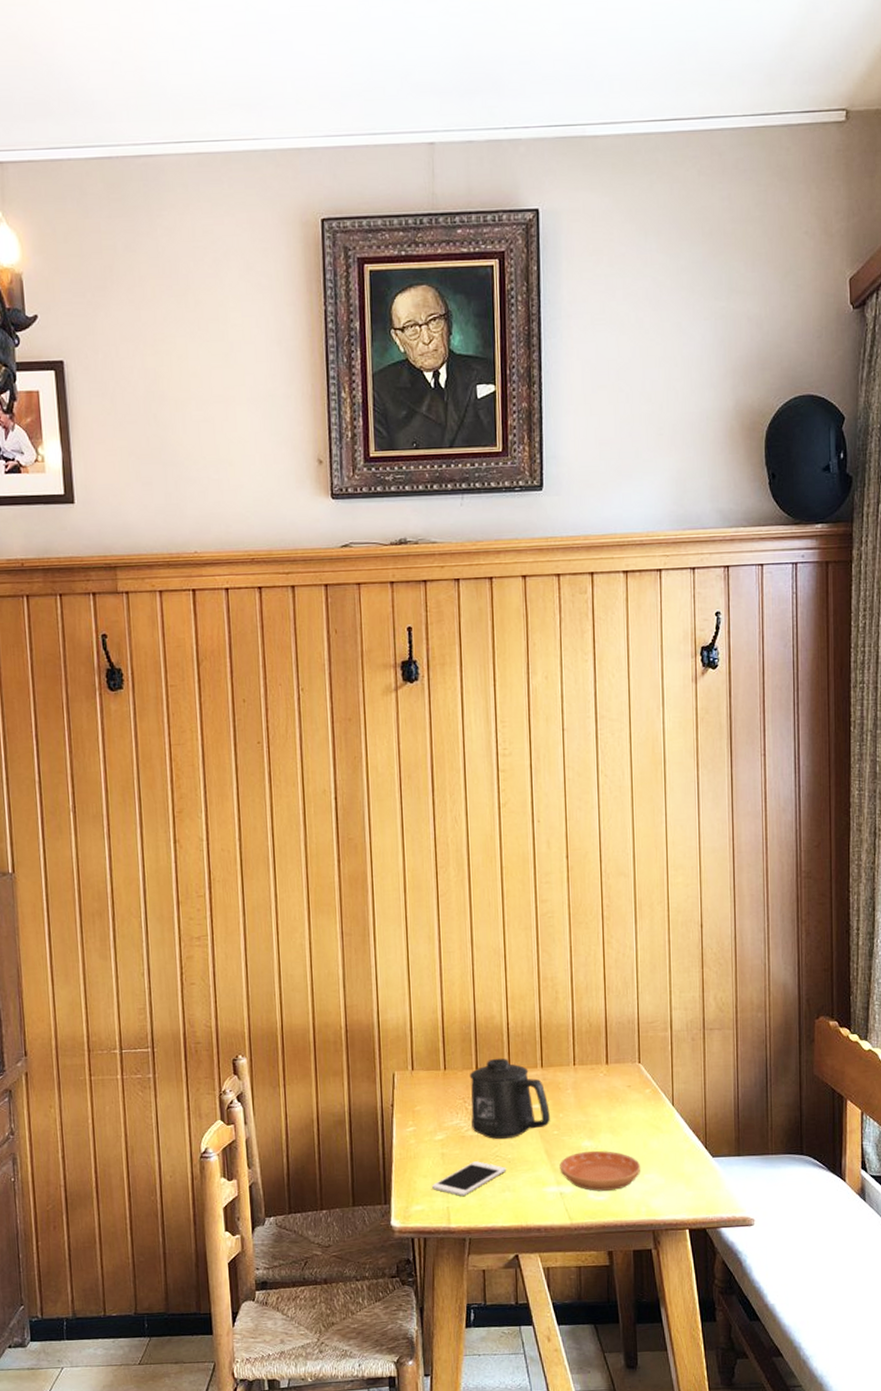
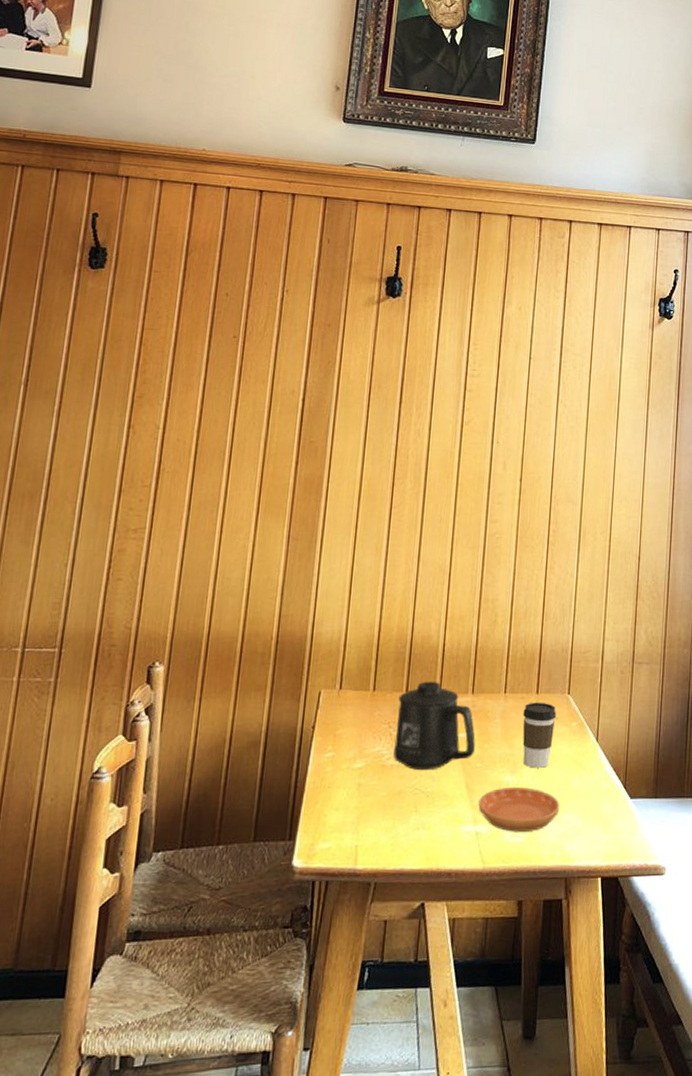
cell phone: present [432,1161,507,1196] -> none [343,794,424,833]
coffee cup: none [595,1071,628,1133] -> present [522,702,556,768]

